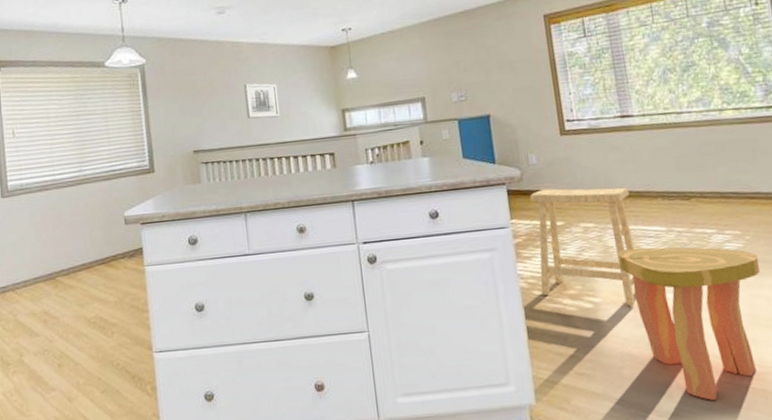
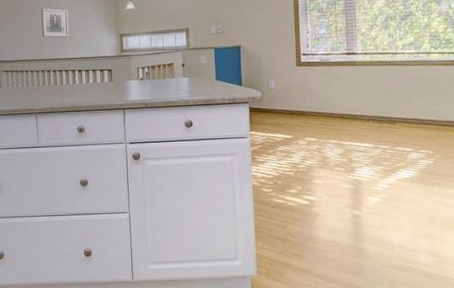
stool: present [530,187,636,306] -> none [267,108,347,205]
stool: present [618,247,761,400] -> none [333,159,445,280]

